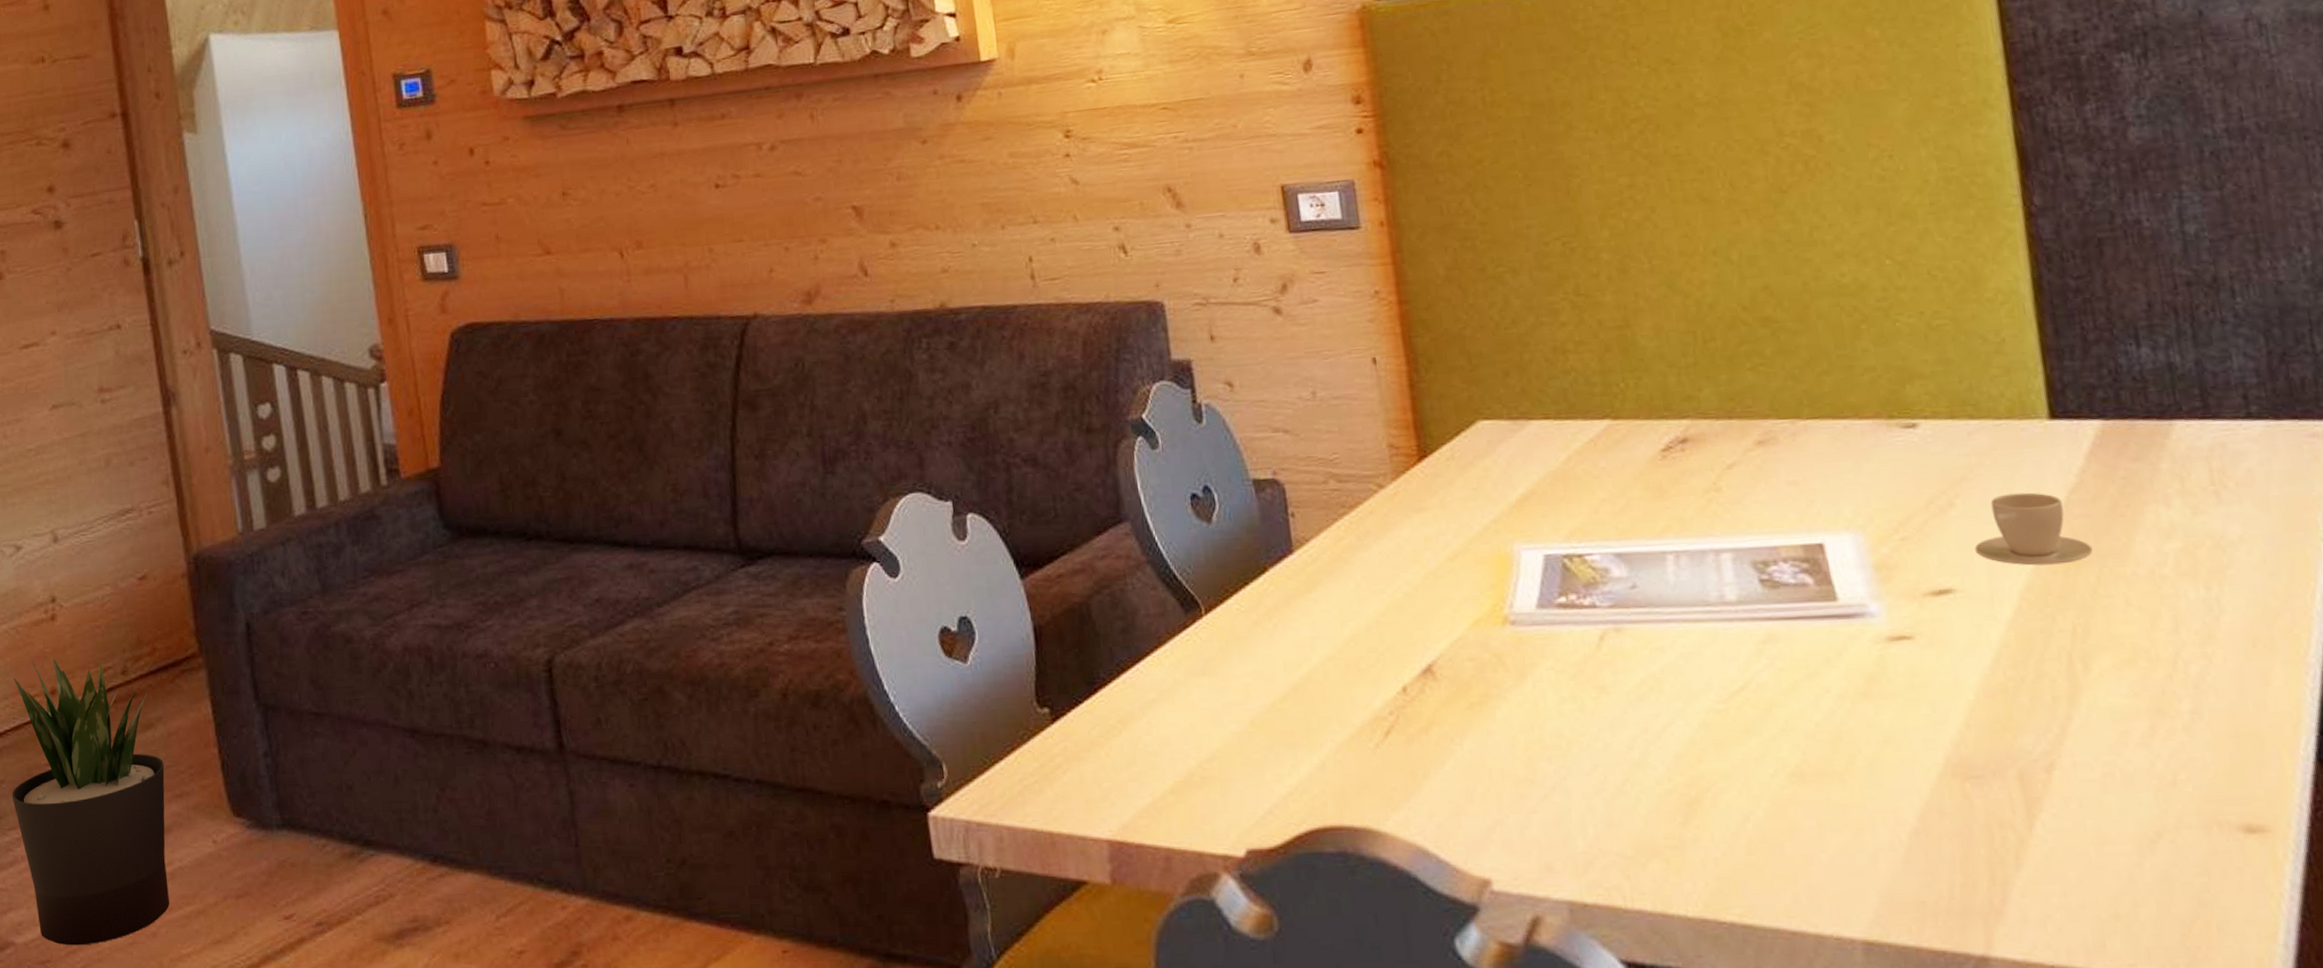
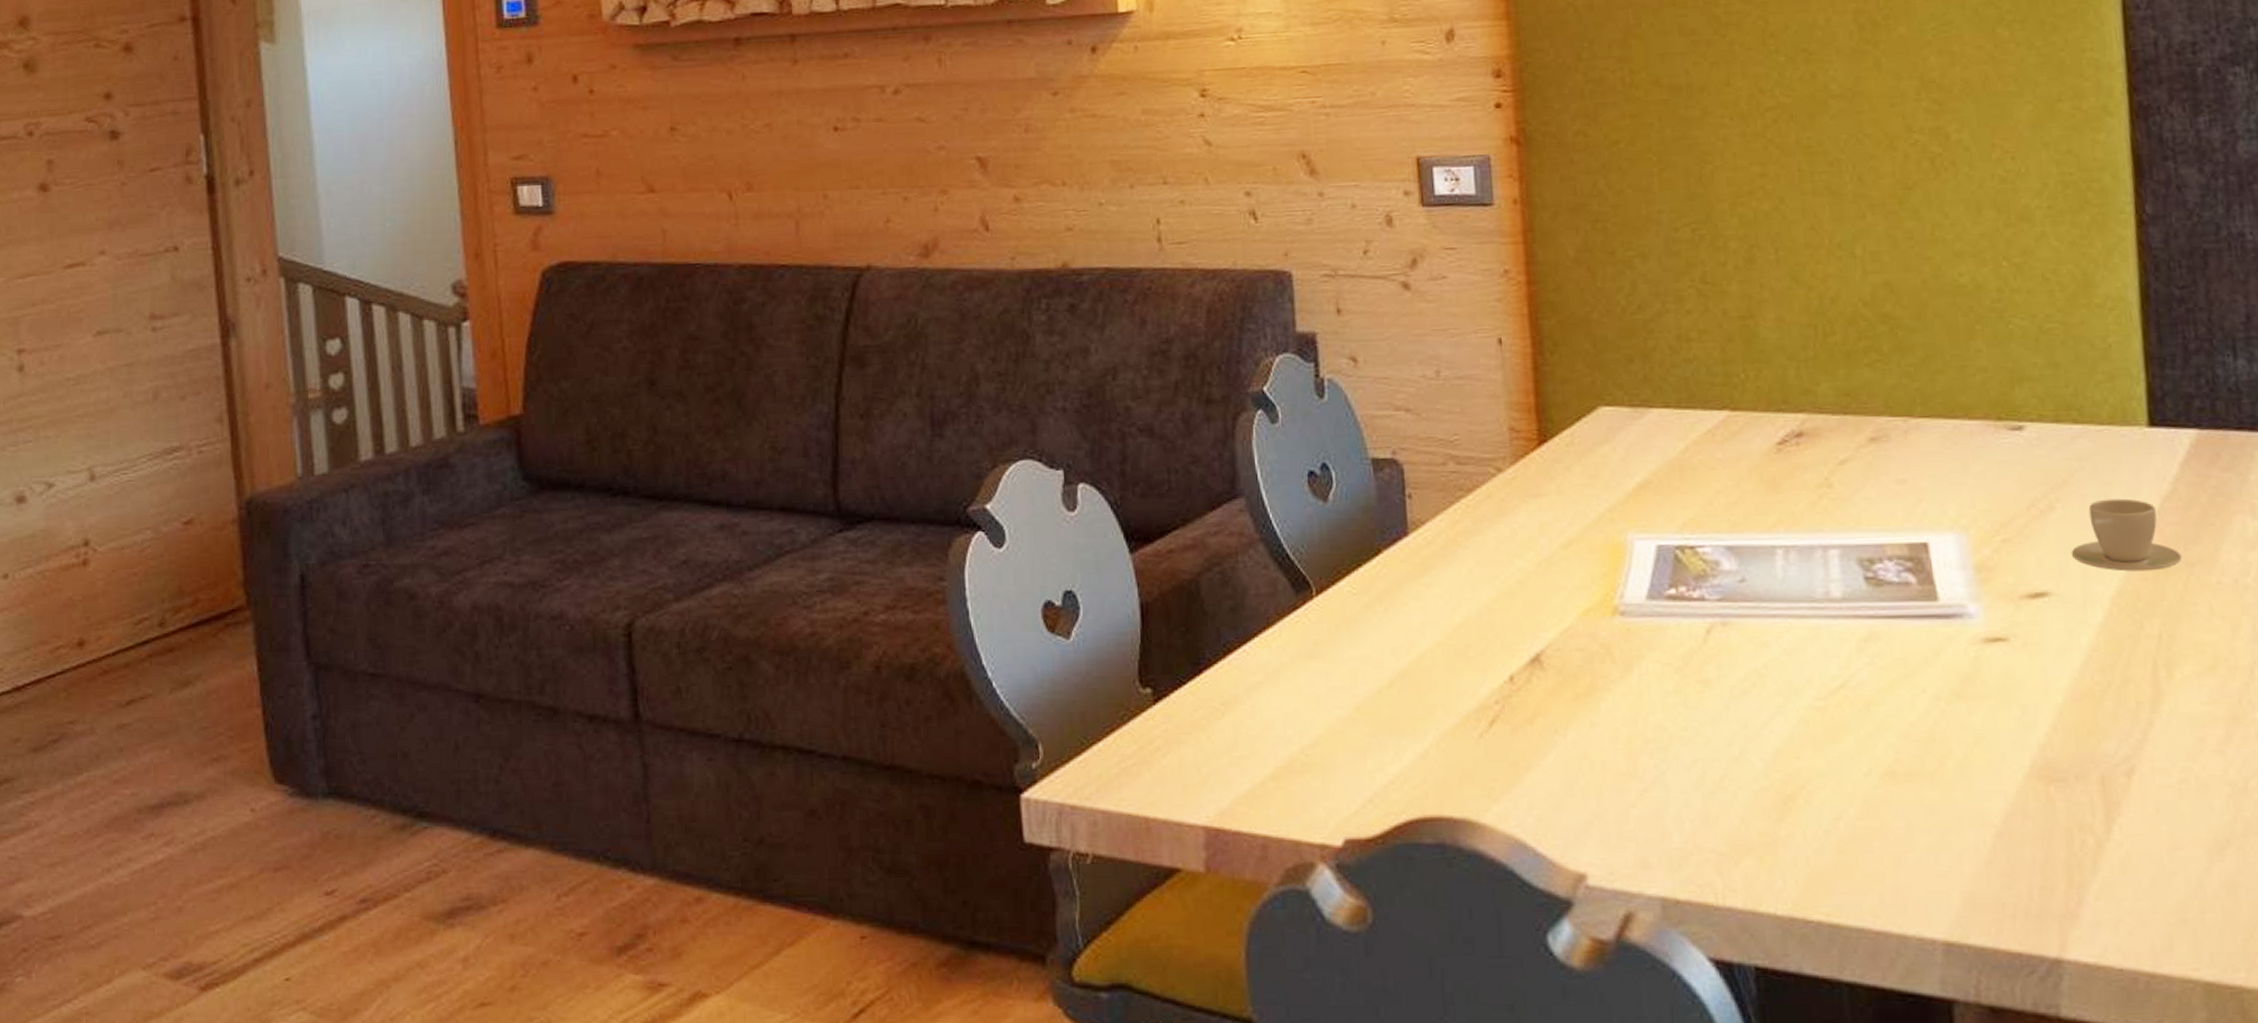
planter: present [12,651,170,946] -> none [28,599,201,920]

